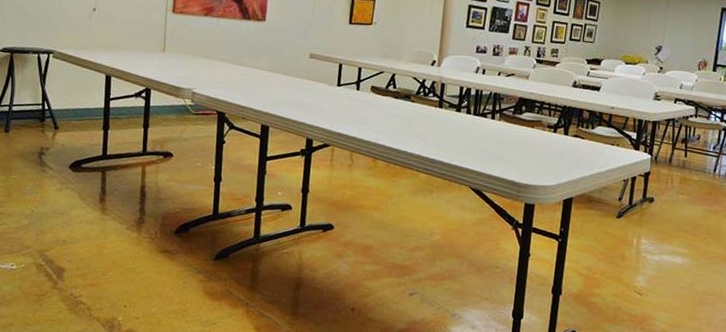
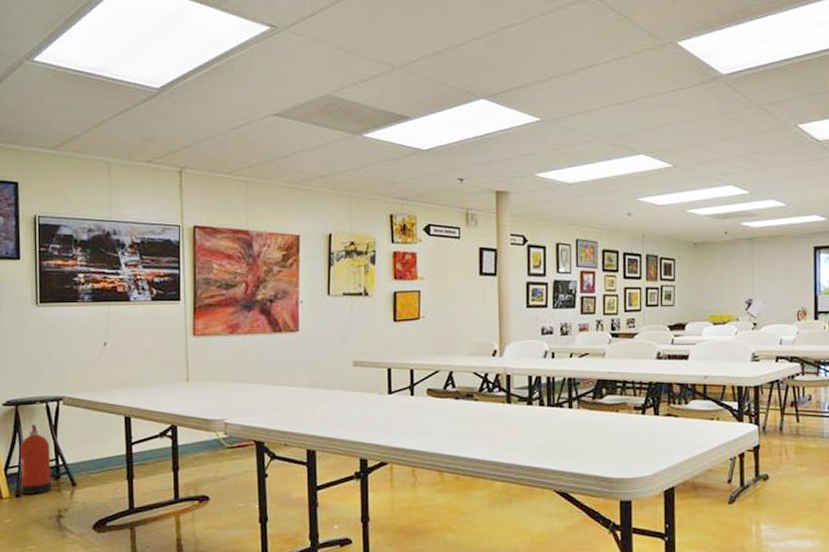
fire extinguisher: none [9,70,38,132] -> present [20,423,52,494]

